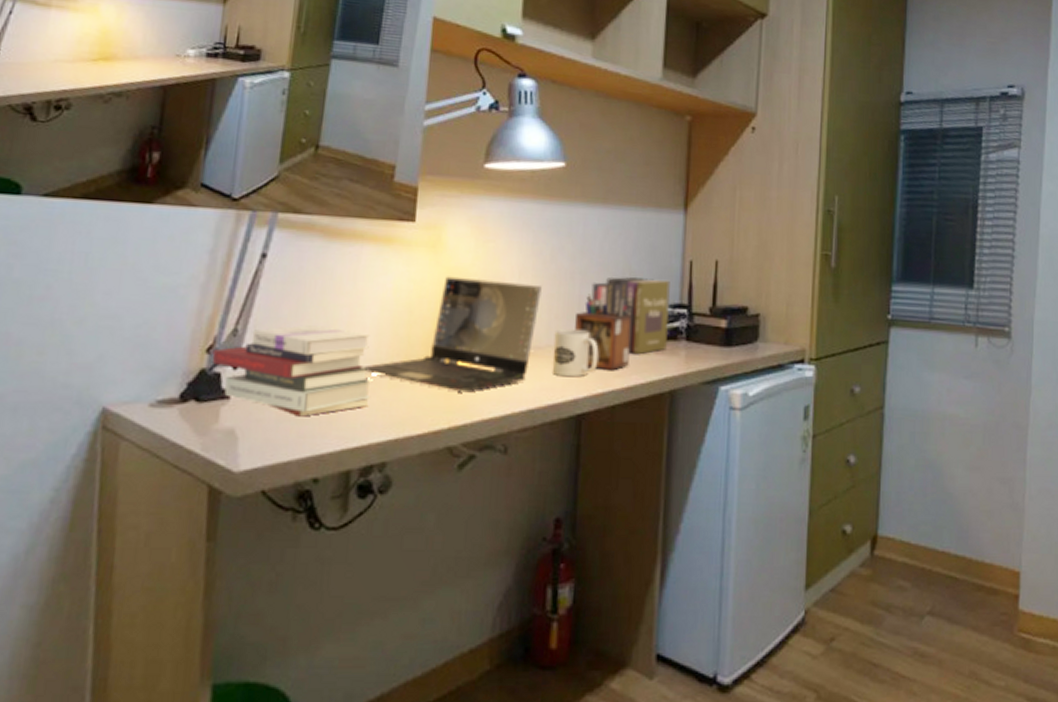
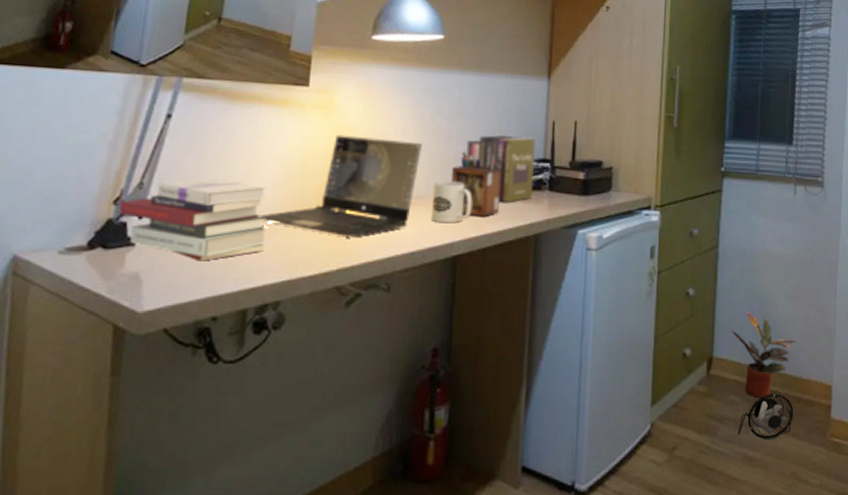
potted plant: none [898,483,977,584] -> present [730,311,796,398]
desk fan: none [907,579,974,633] -> present [737,393,794,440]

